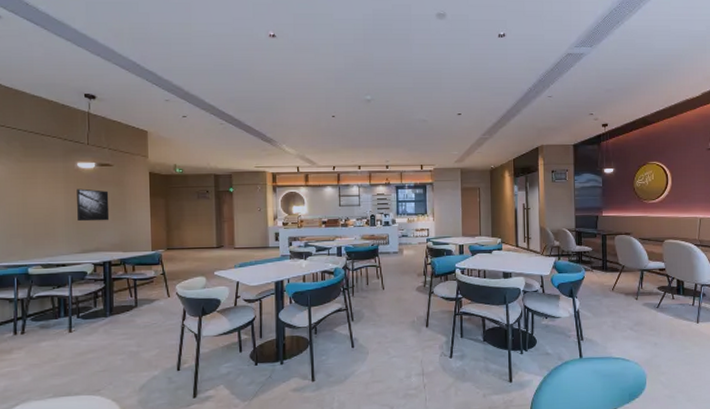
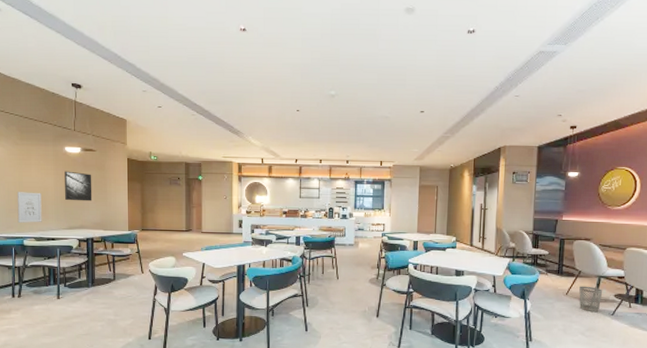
wall art: none [20,214,50,249] -> present [17,192,42,223]
wastebasket: none [623,280,647,307] -> present [578,286,603,313]

